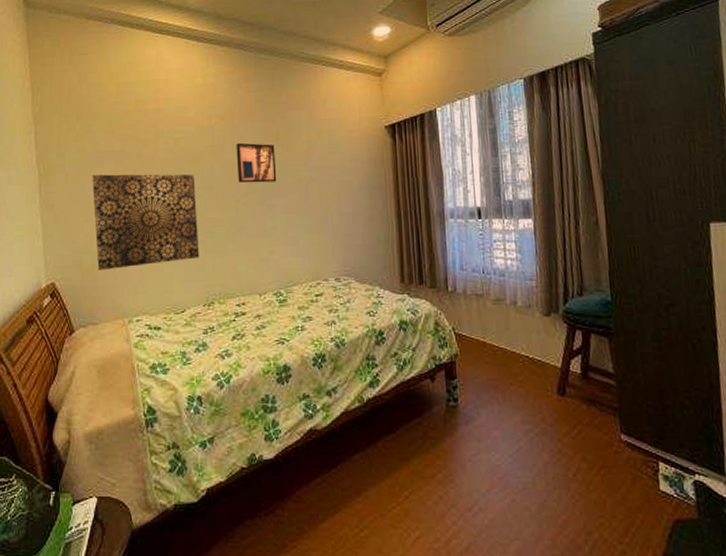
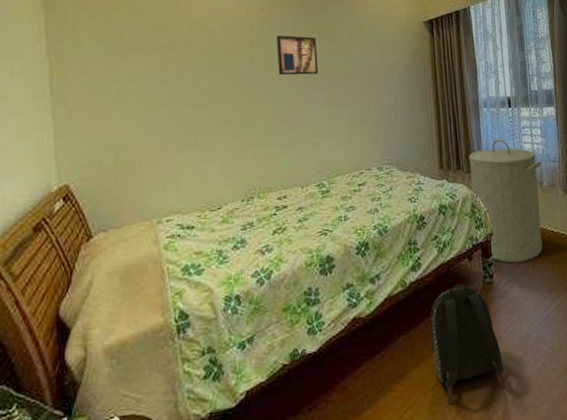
wall art: present [92,174,200,271] -> none [115,66,237,169]
backpack: none [388,405,471,530] -> present [429,283,507,405]
laundry hamper: none [433,253,516,388] -> present [469,139,543,263]

